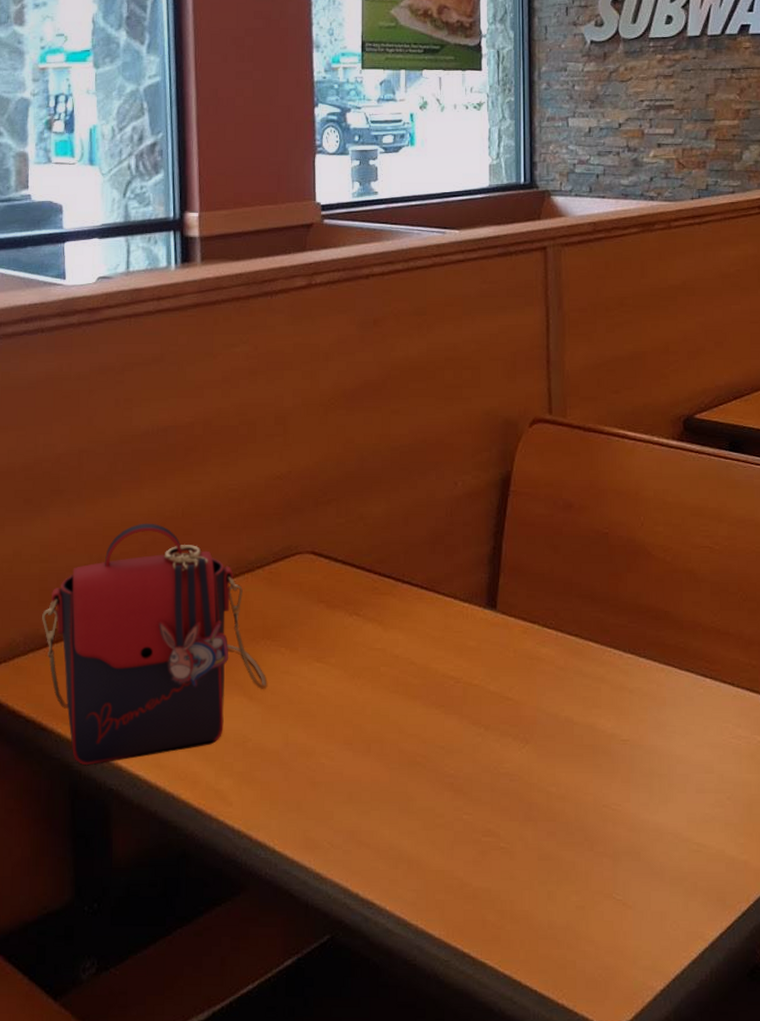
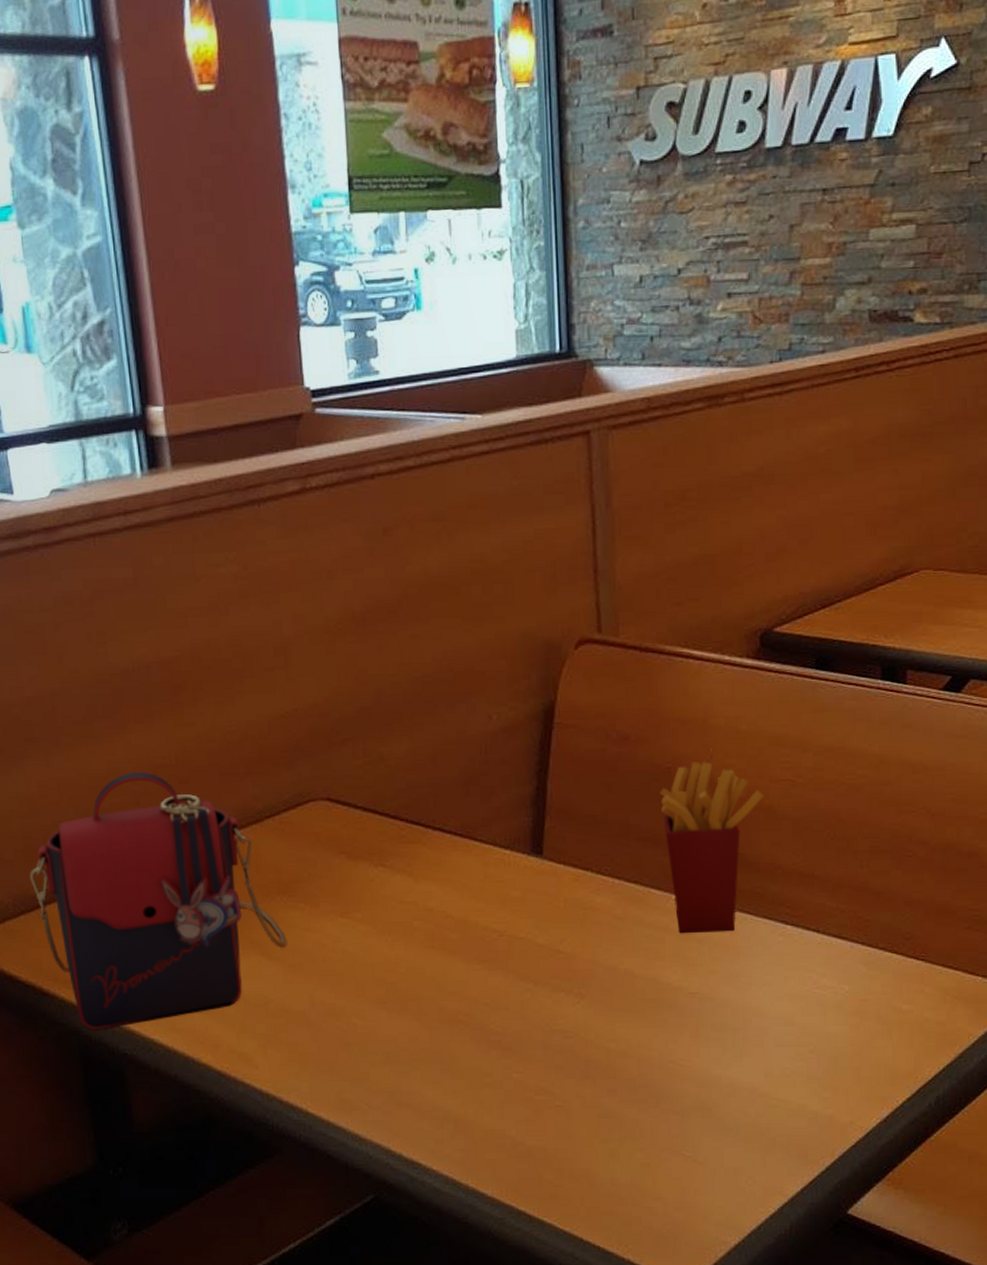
french fries: none [598,527,687,684] -> present [660,761,764,934]

